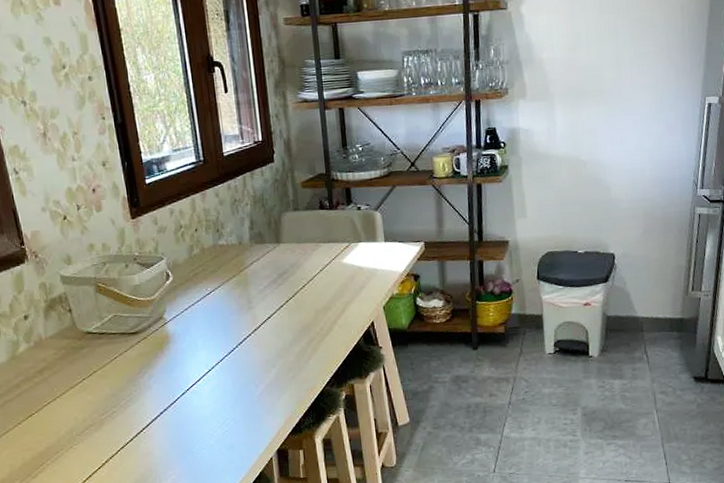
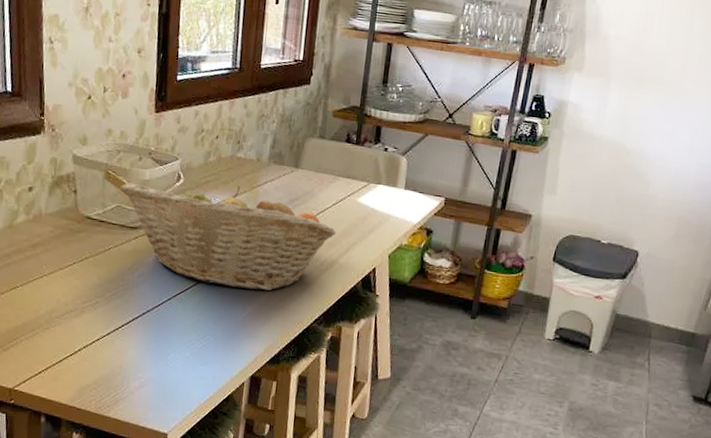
fruit basket: none [113,271,330,372] -> present [120,182,337,291]

